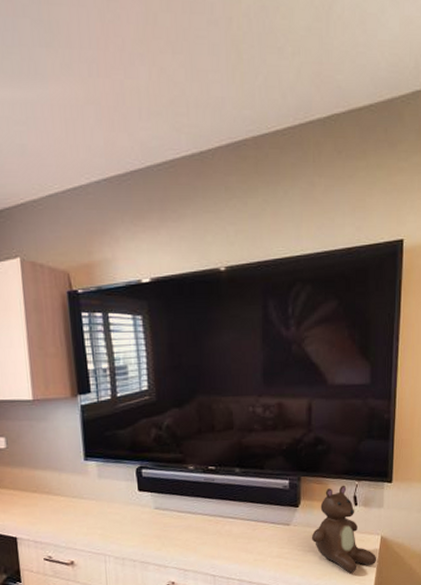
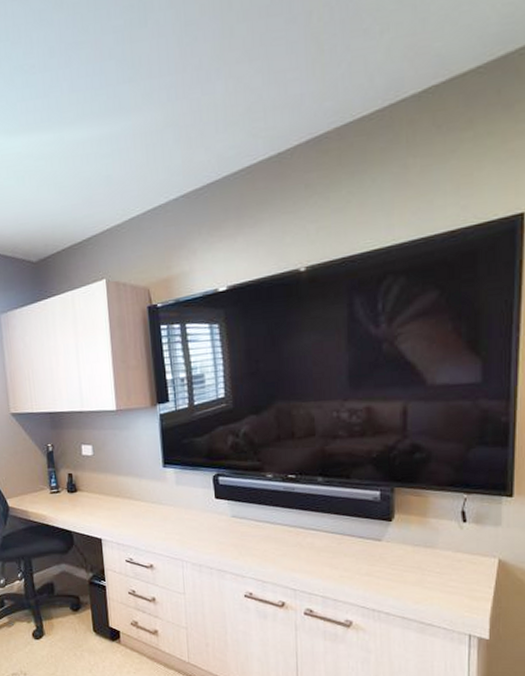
teddy bear: present [311,485,377,573] -> none [407,498,494,599]

